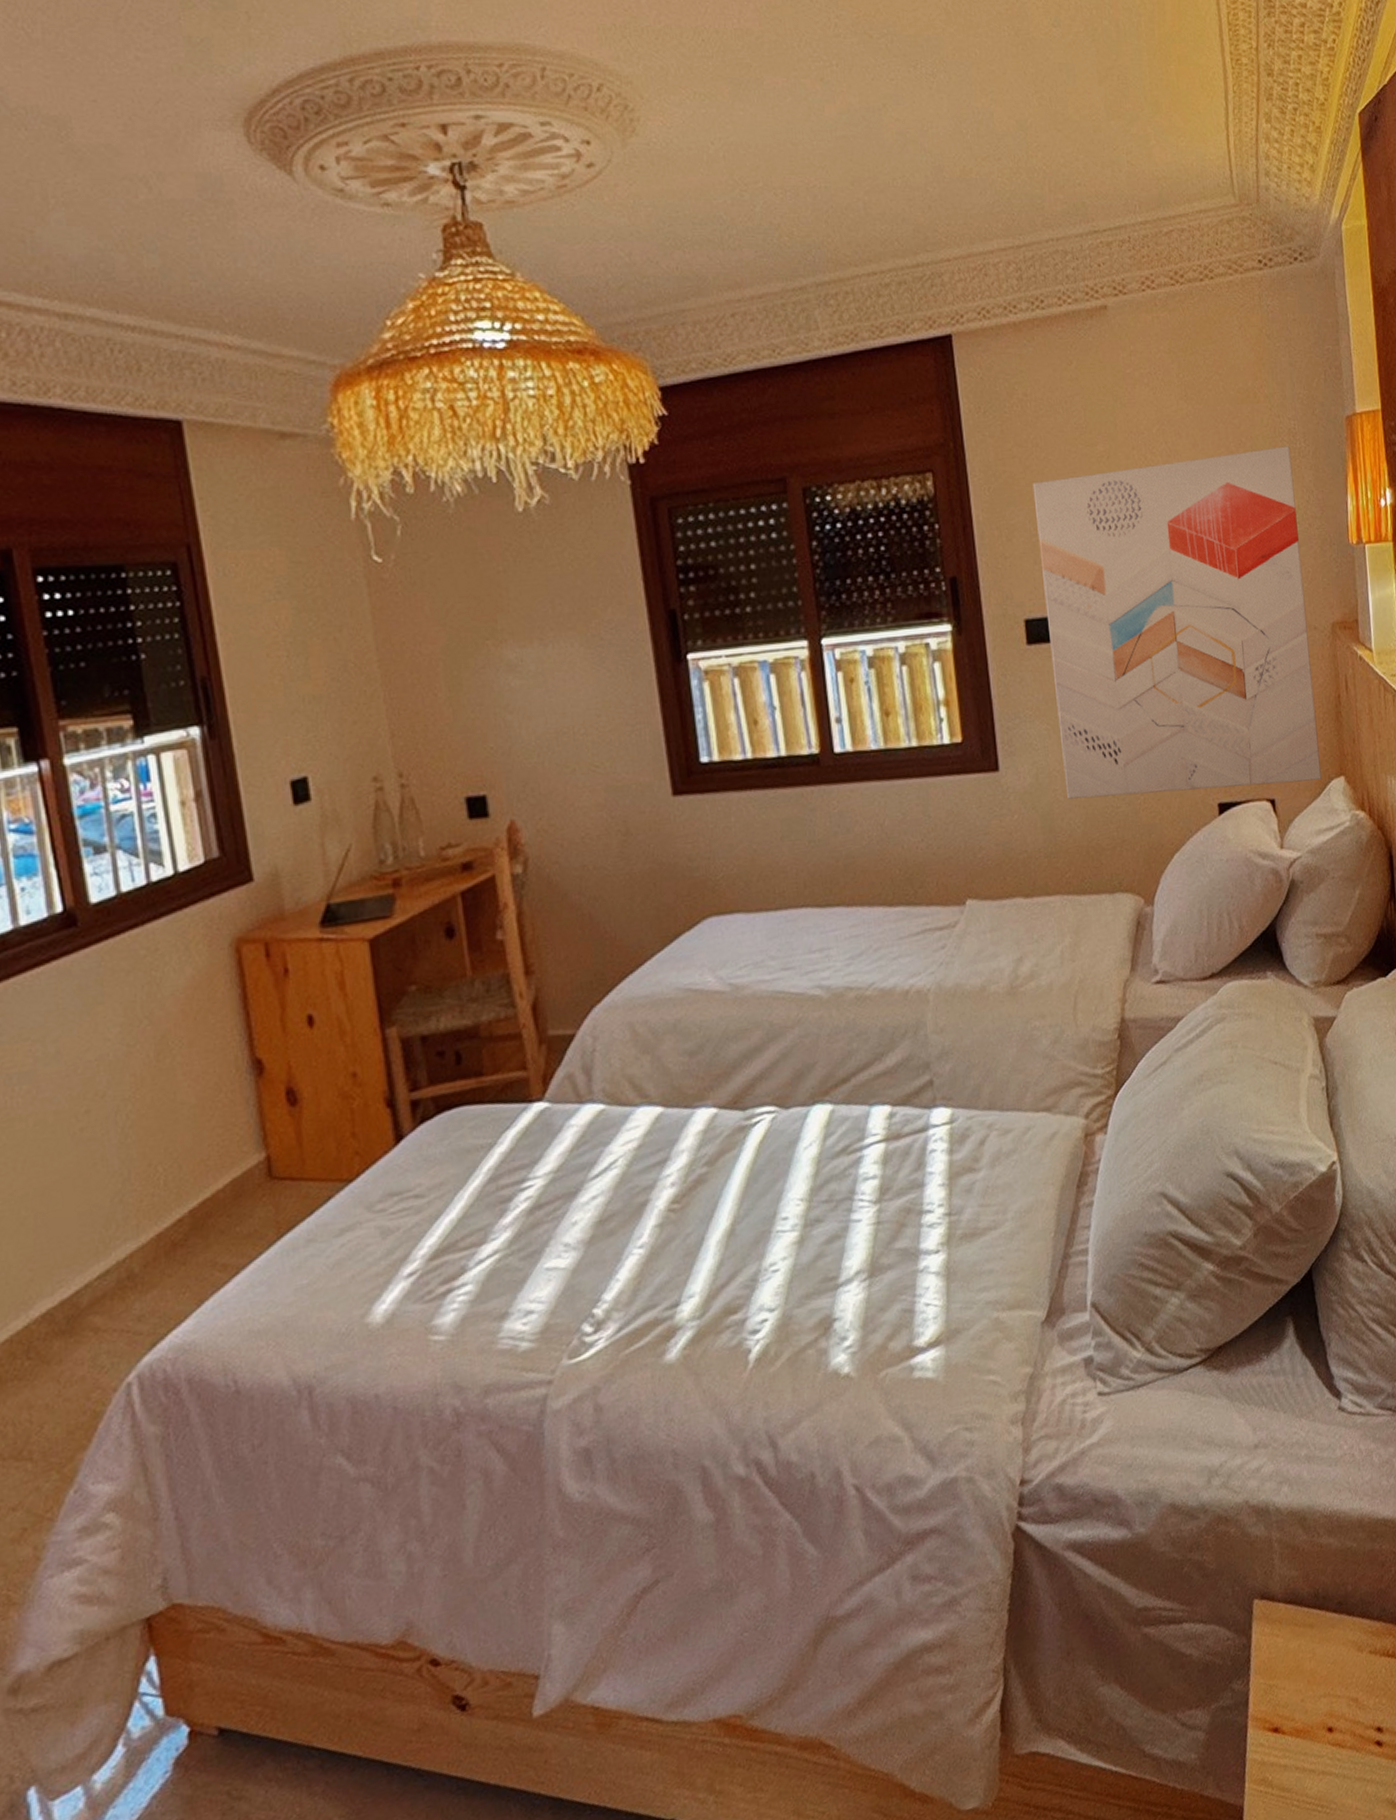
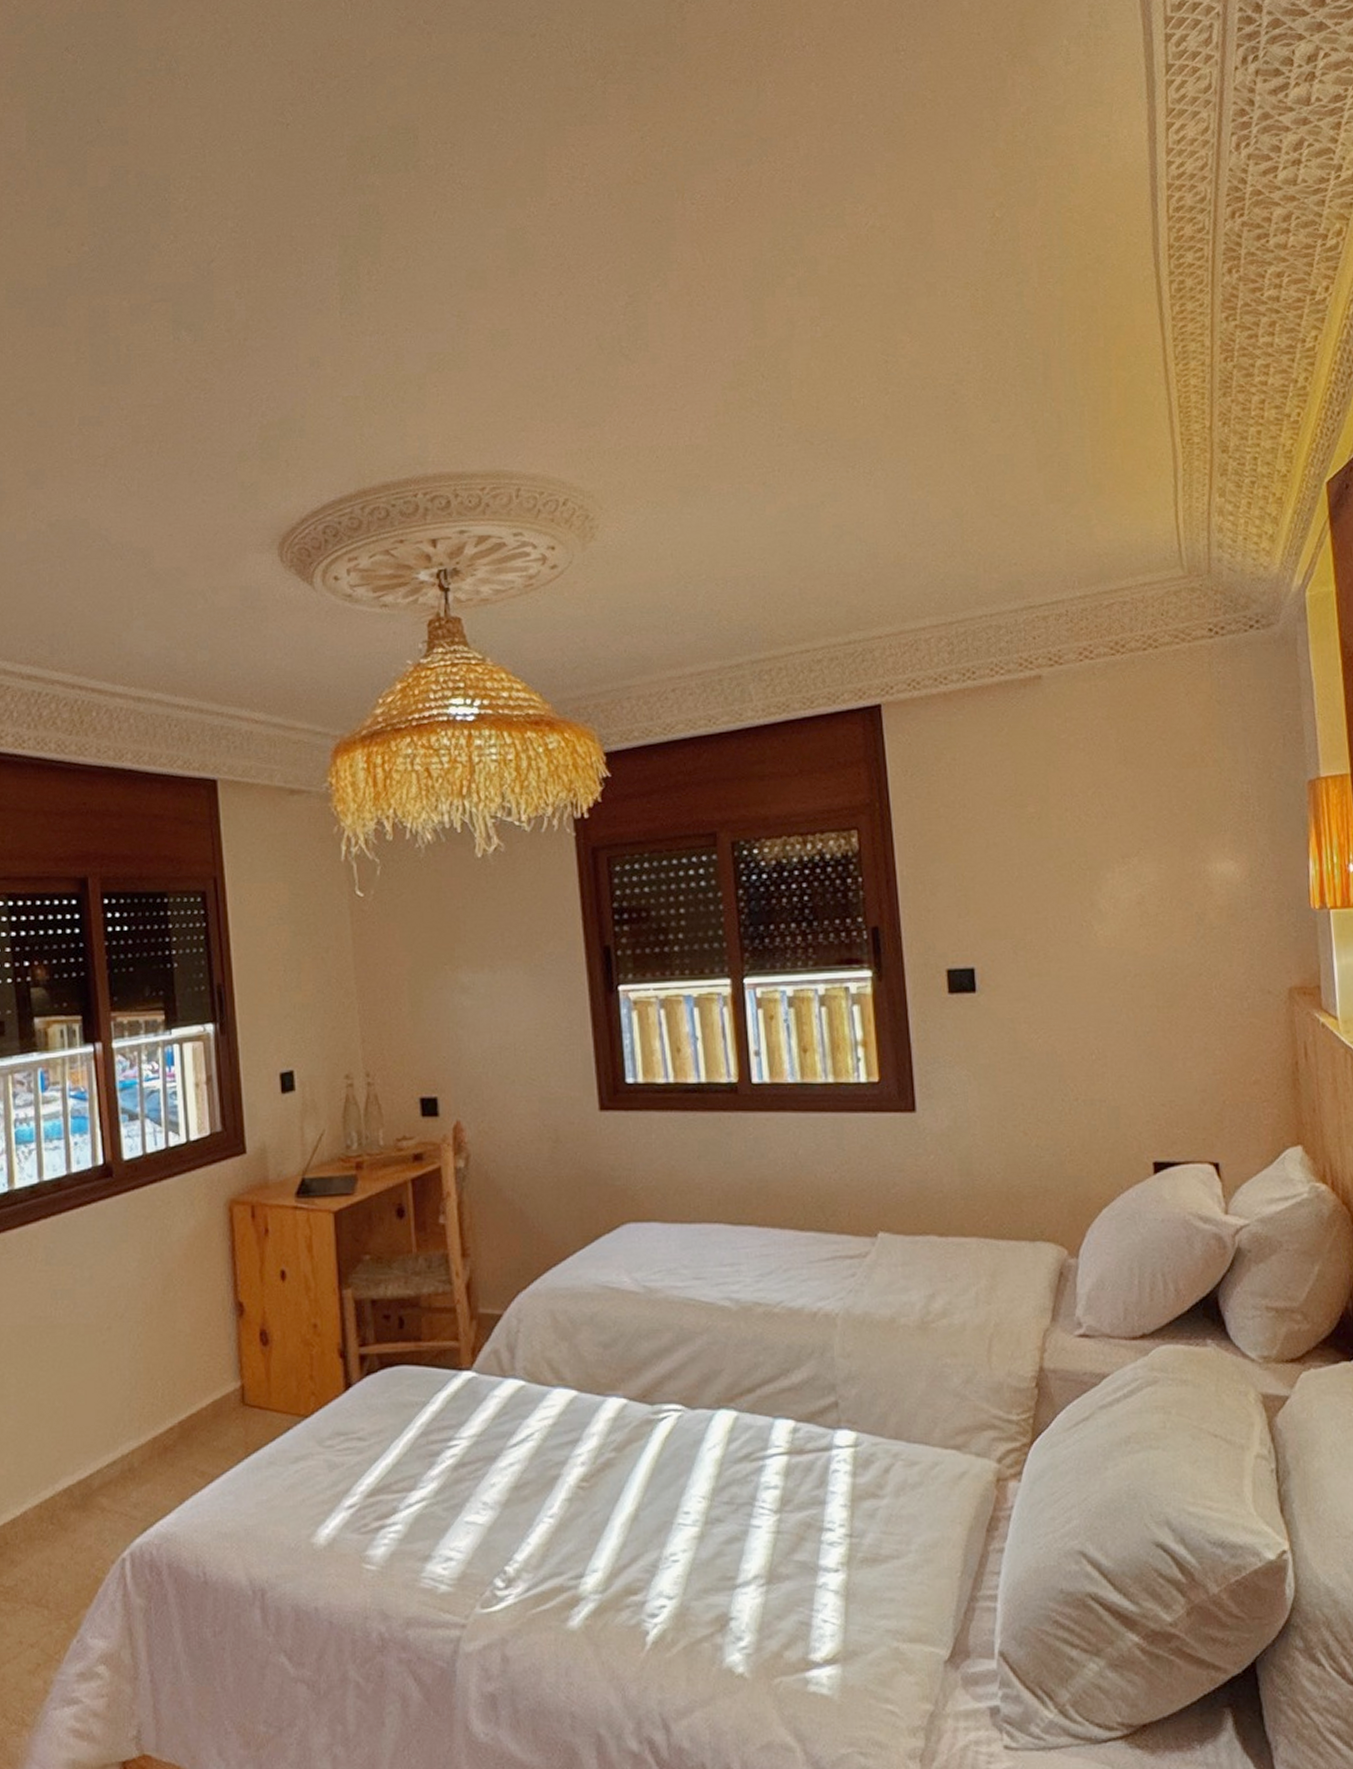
wall art: present [1032,446,1321,799] -> none [959,809,1274,1148]

